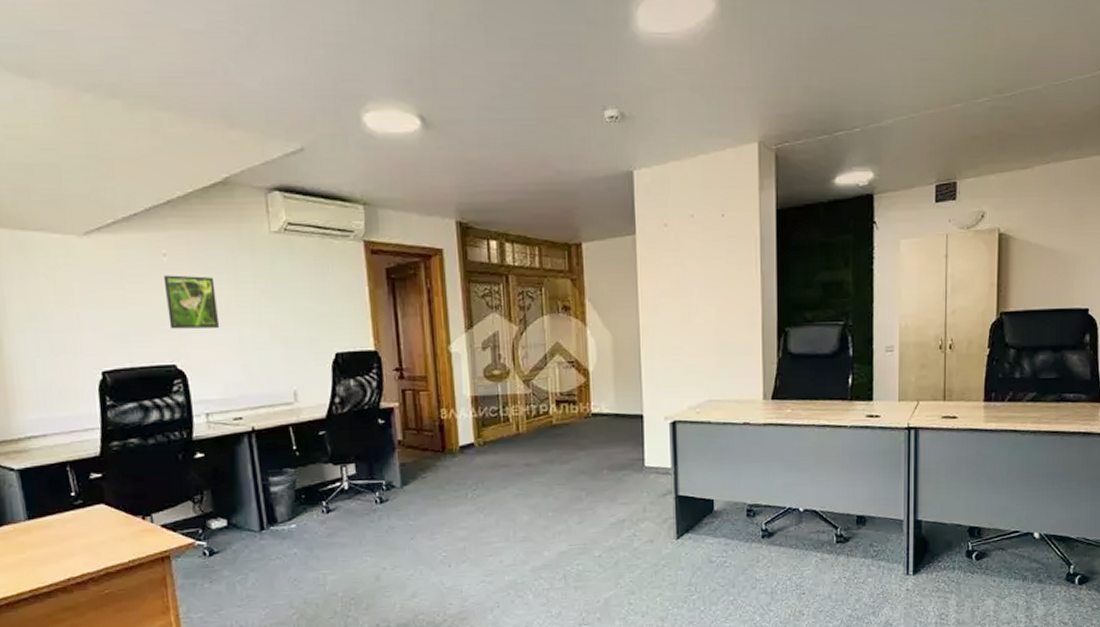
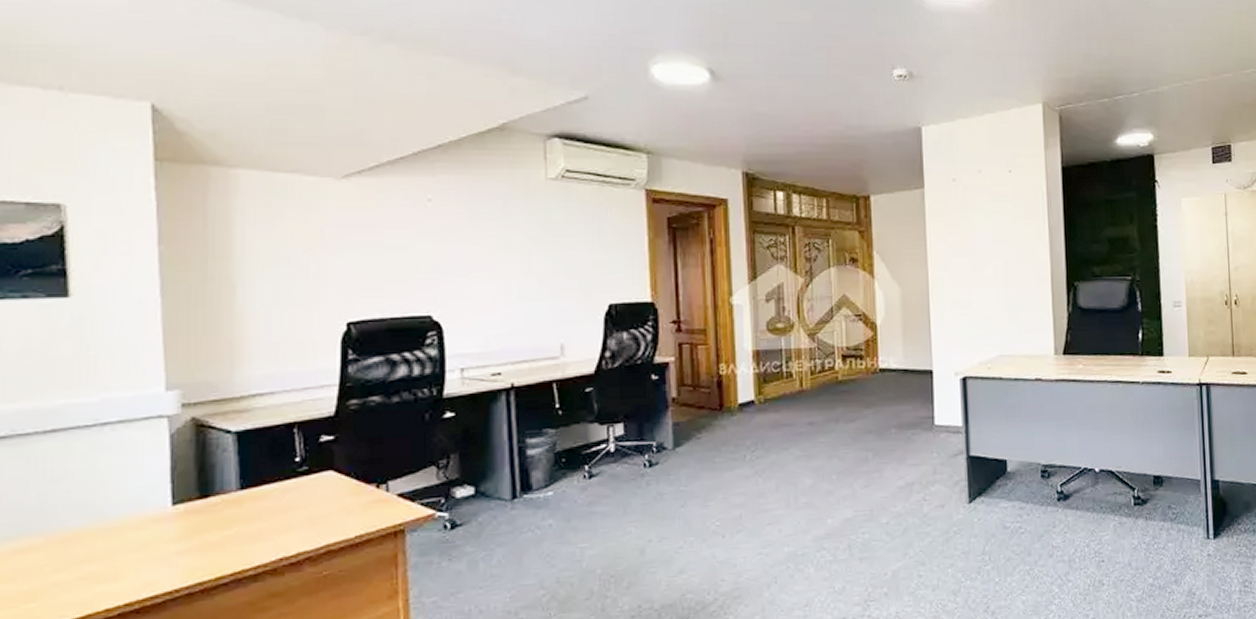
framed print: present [163,275,220,329] -> none [426,221,484,278]

